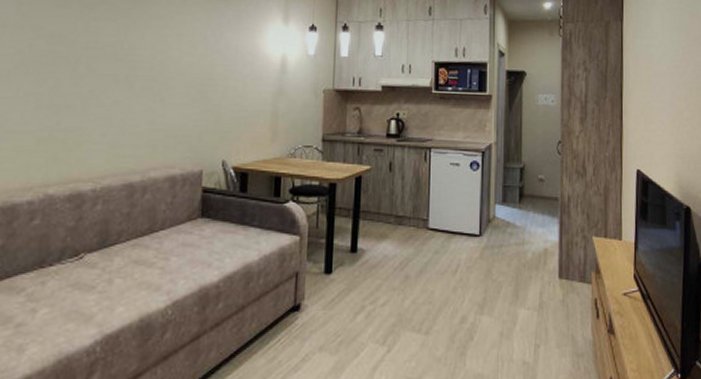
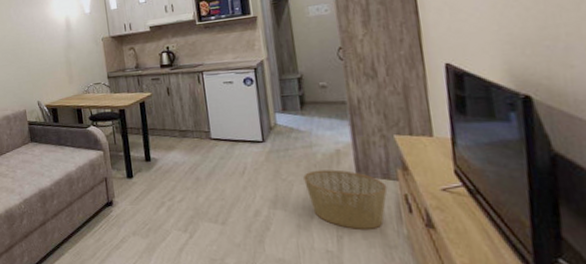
basket: none [513,270,582,337] -> present [303,169,388,229]

